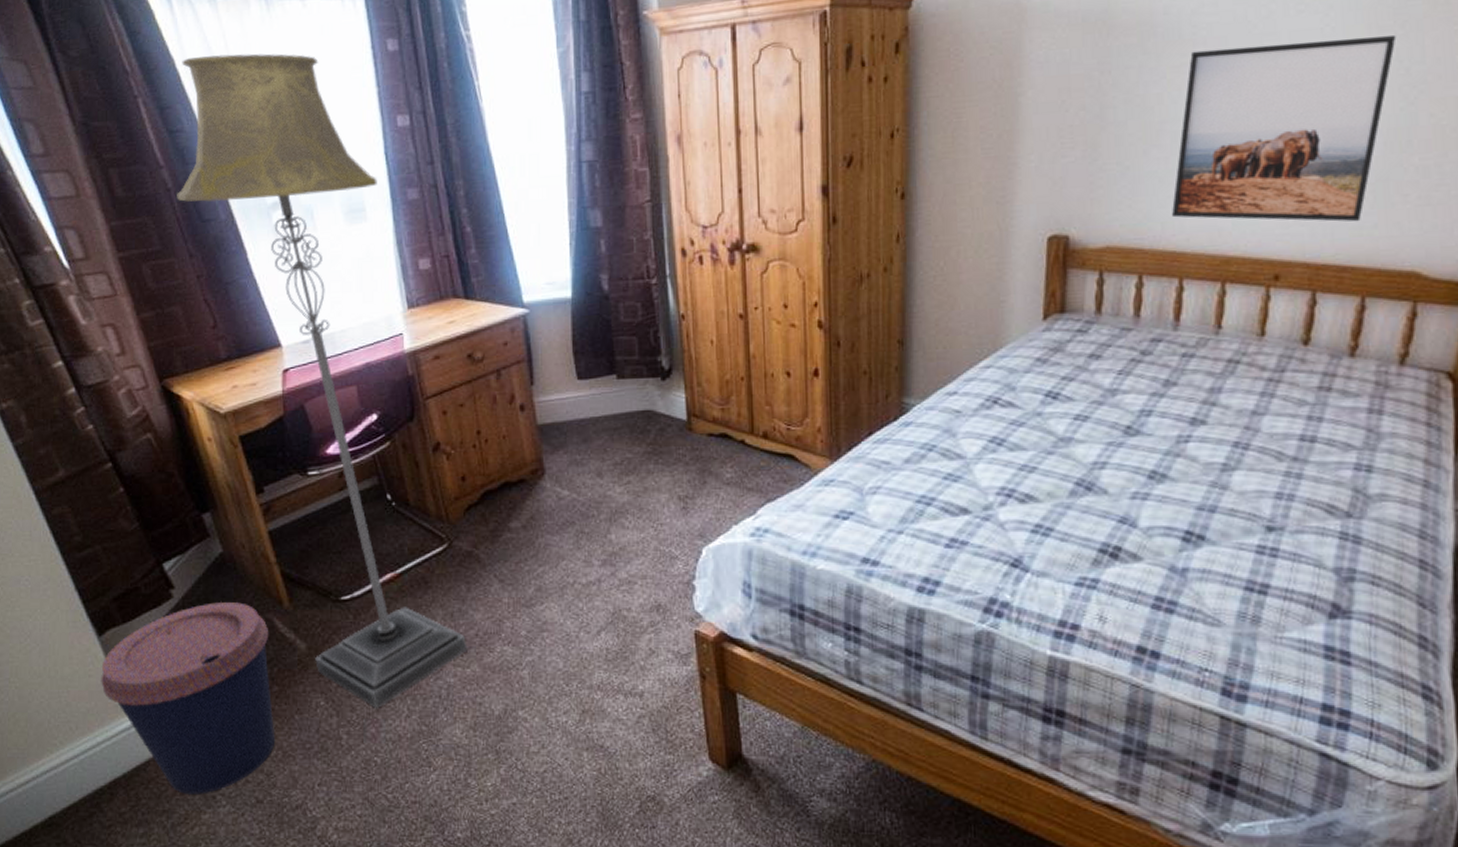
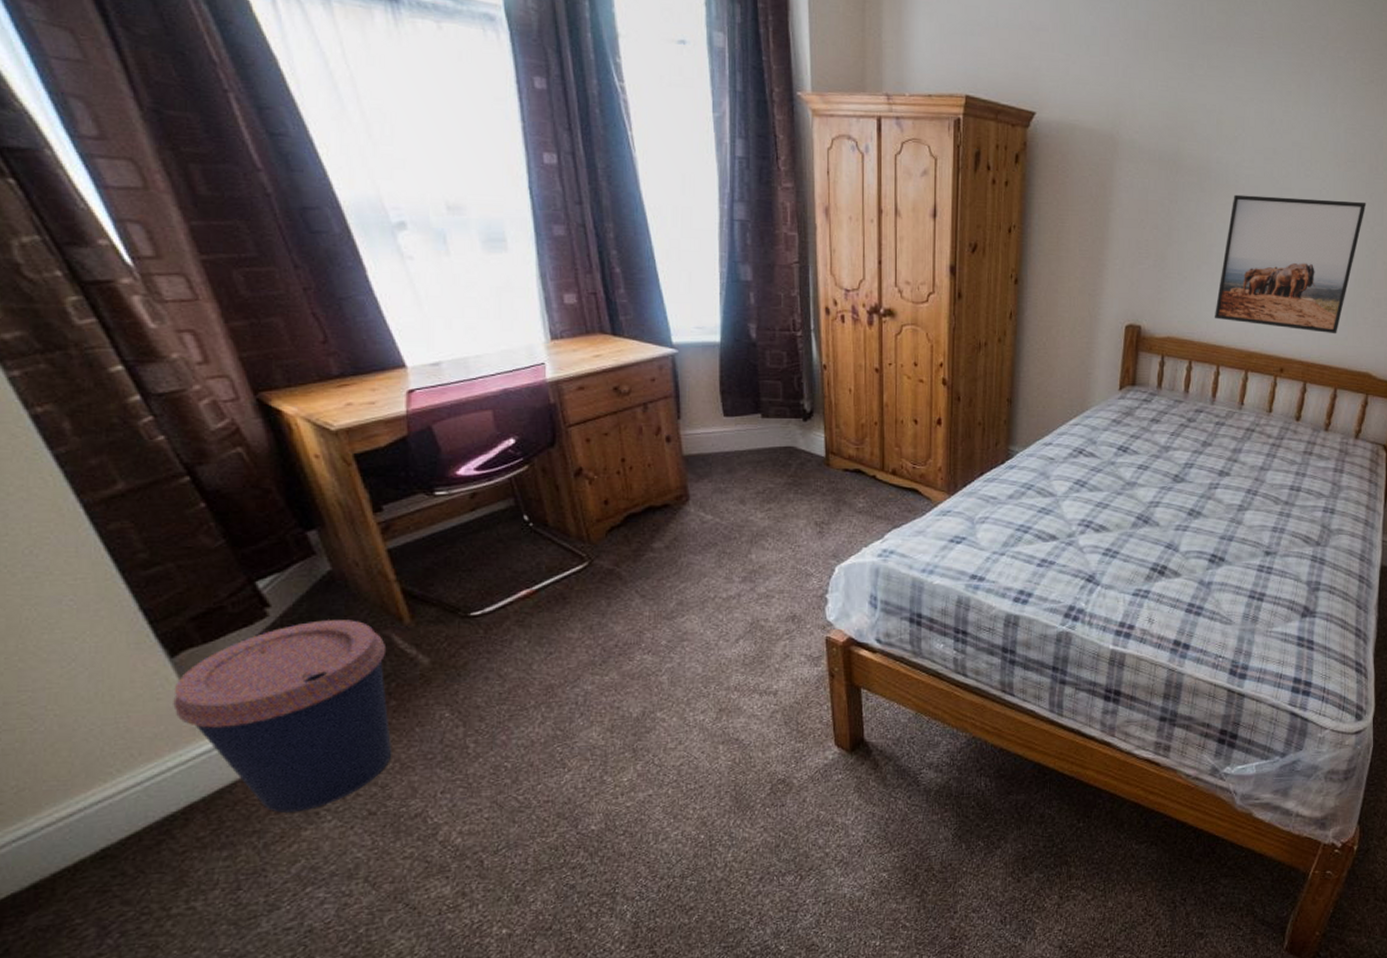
floor lamp: present [177,53,468,708] -> none [278,59,606,717]

